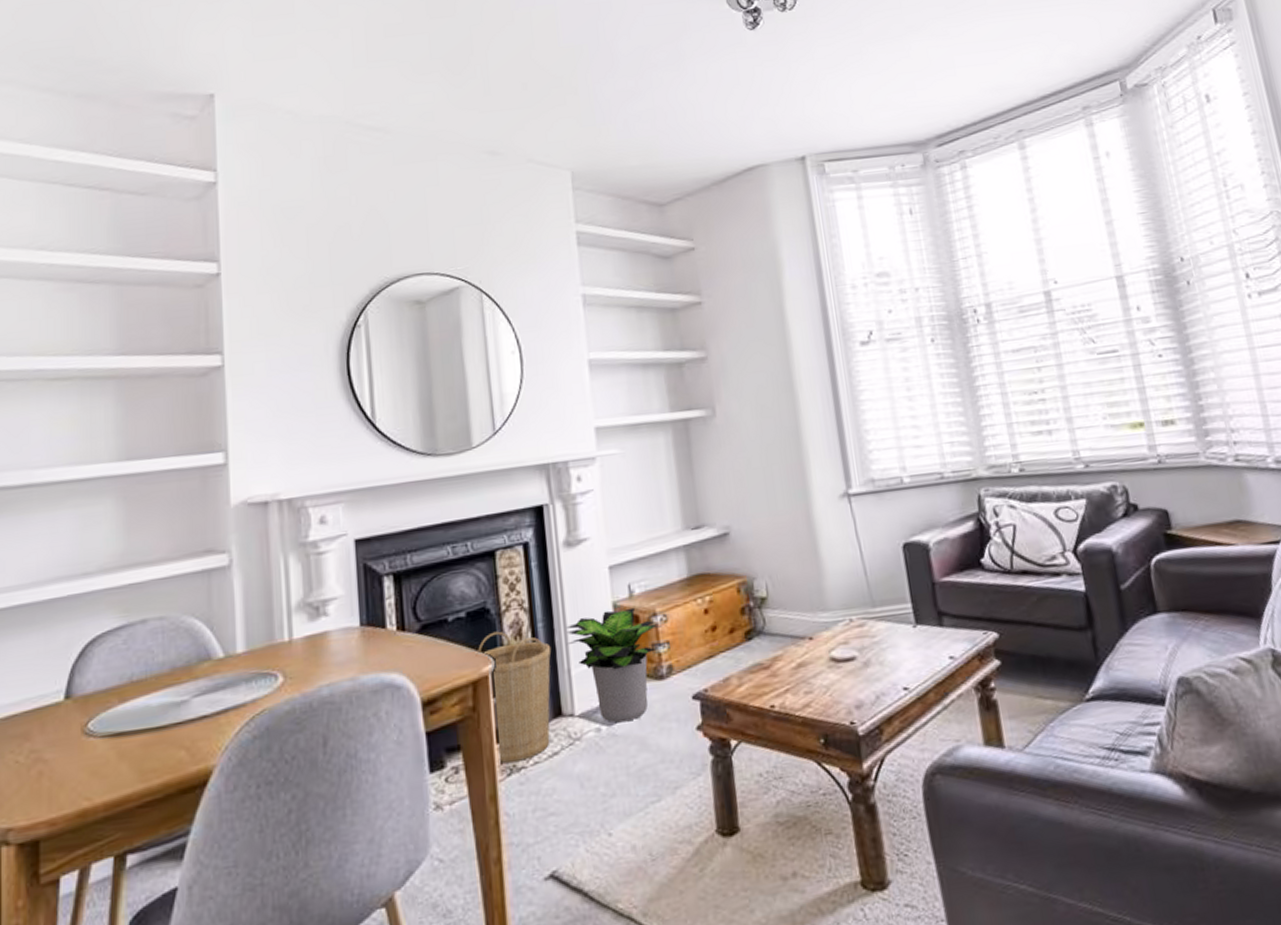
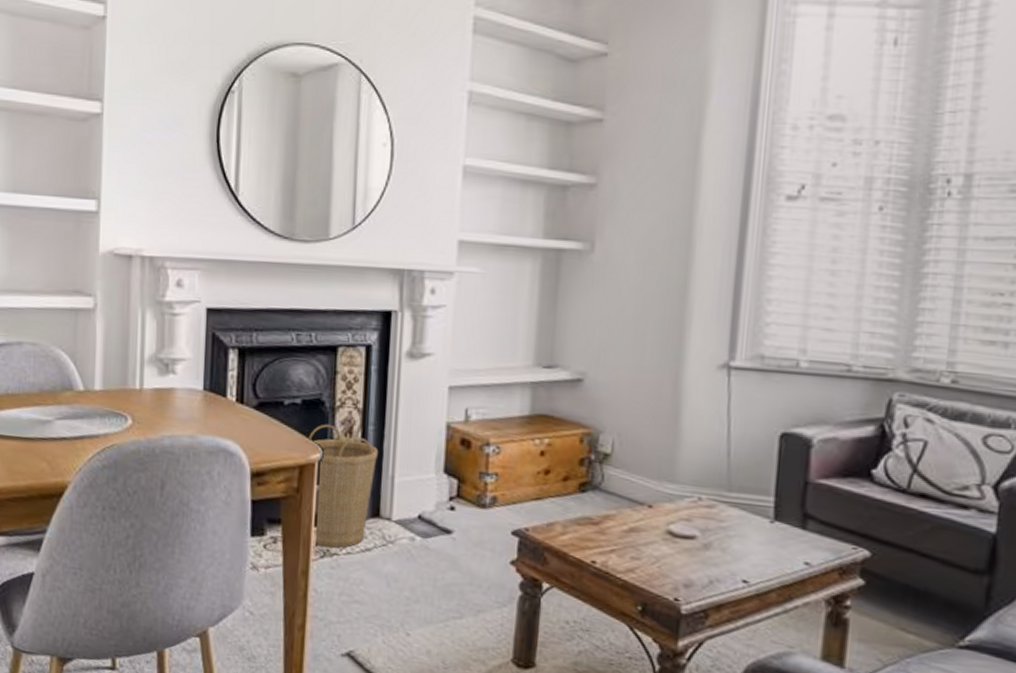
potted plant: present [566,607,660,723] -> none [395,429,492,539]

